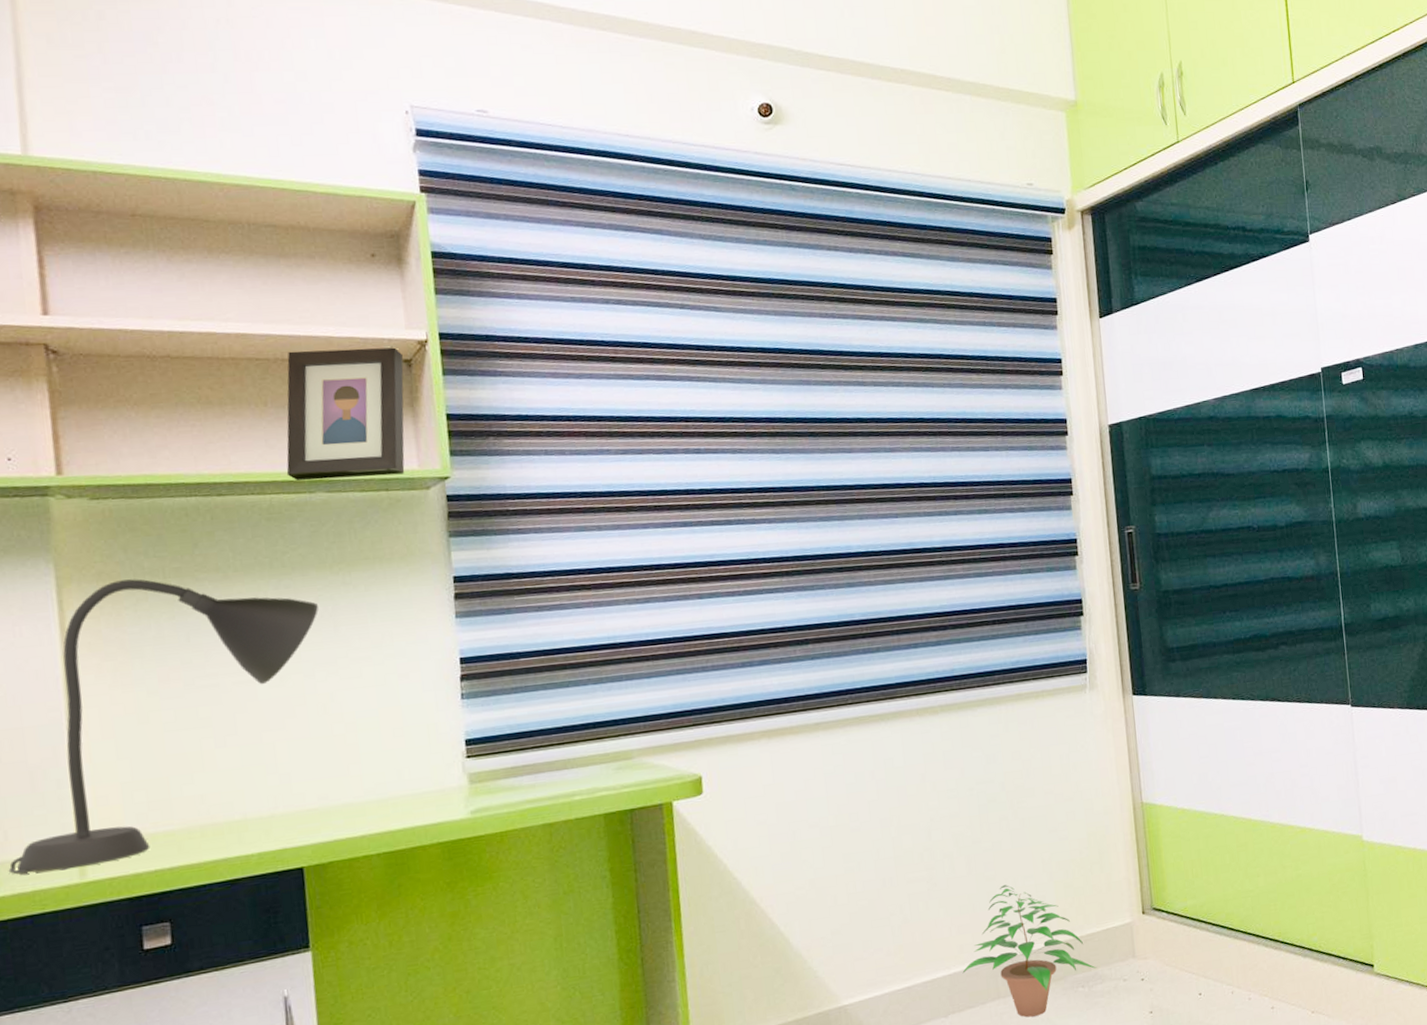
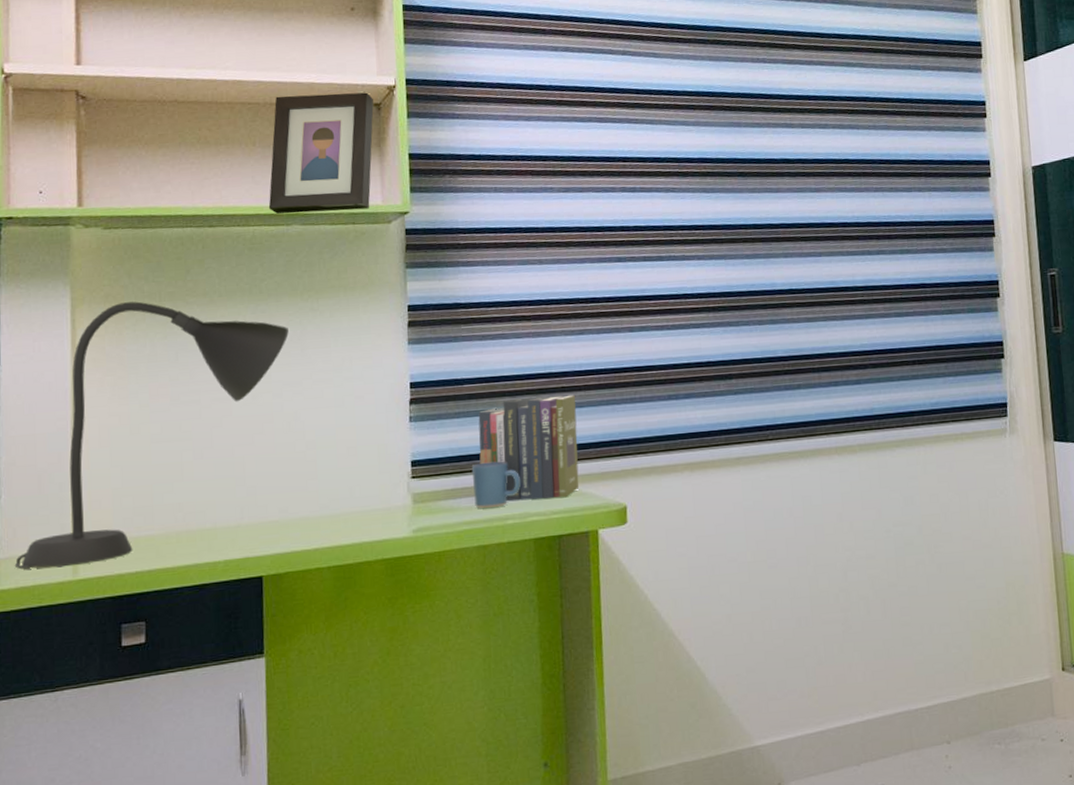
mug: none [532,736,588,786] -> present [471,461,521,508]
books: none [537,665,651,778] -> present [478,394,580,502]
potted plant: present [962,885,1097,1018] -> none [875,631,1014,772]

